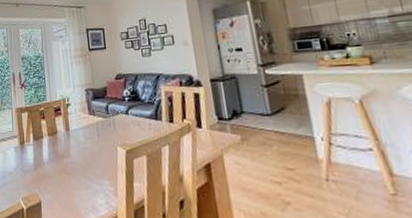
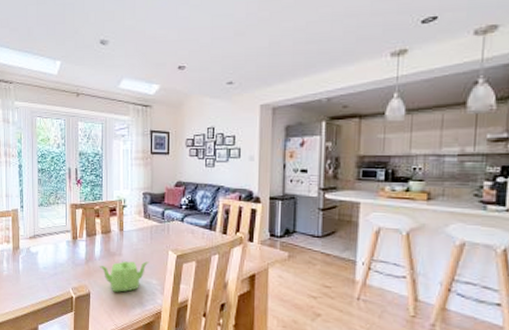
teapot: none [48,160,99,198] -> present [99,261,149,292]

